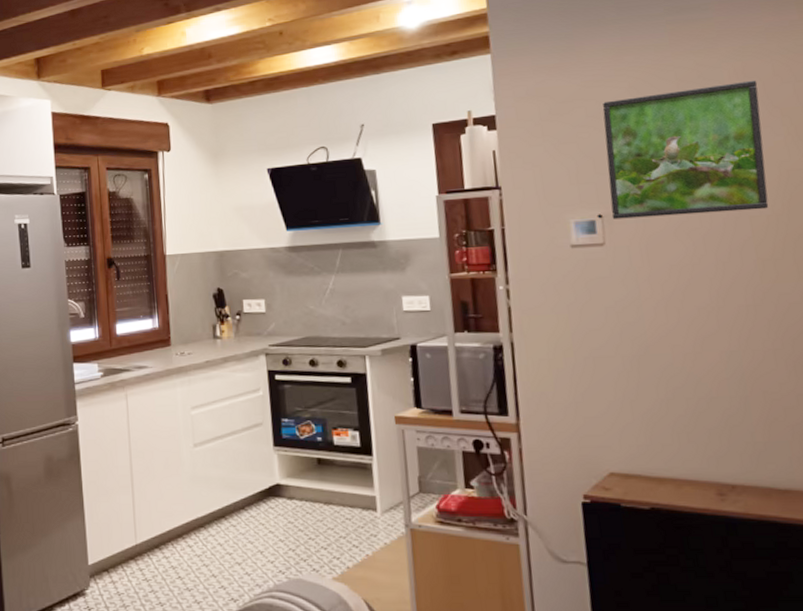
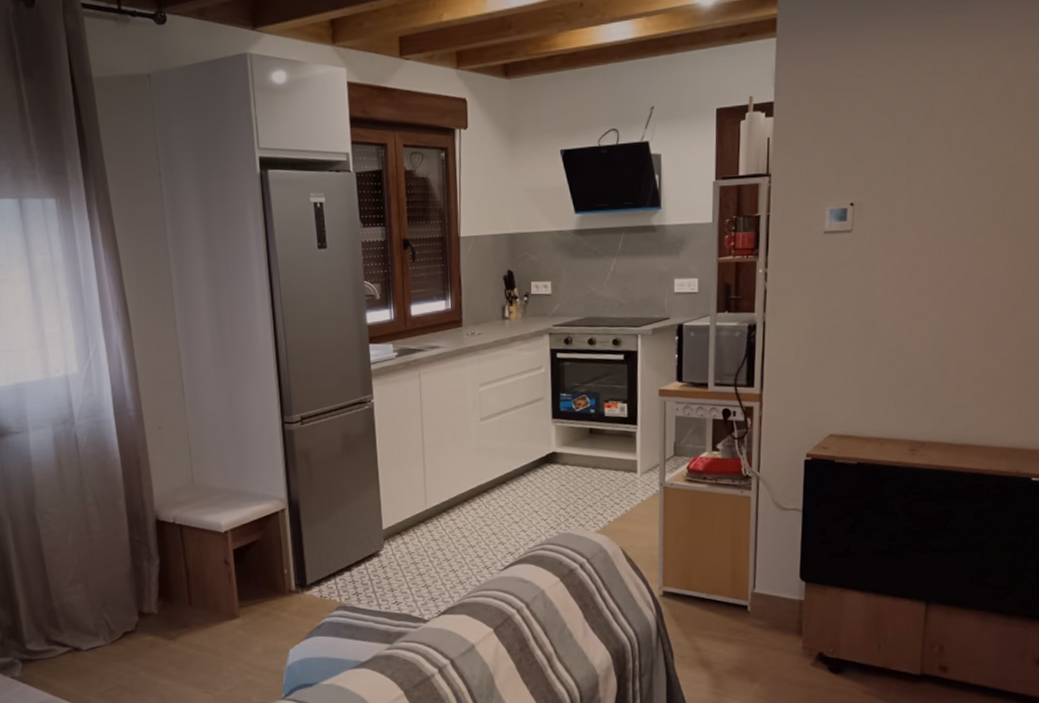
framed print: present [602,80,769,219] -> none [861,75,1001,208]

